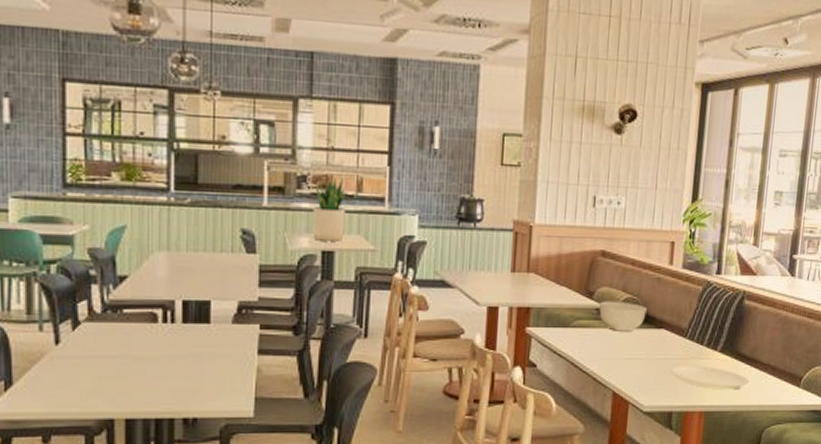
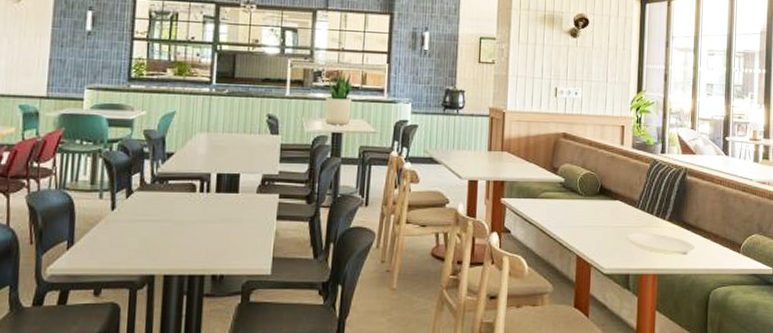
bowl: present [599,301,647,331] -> none [563,176,603,202]

